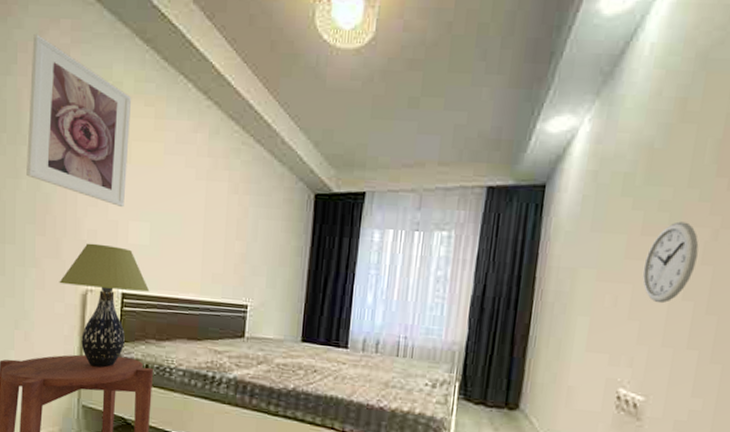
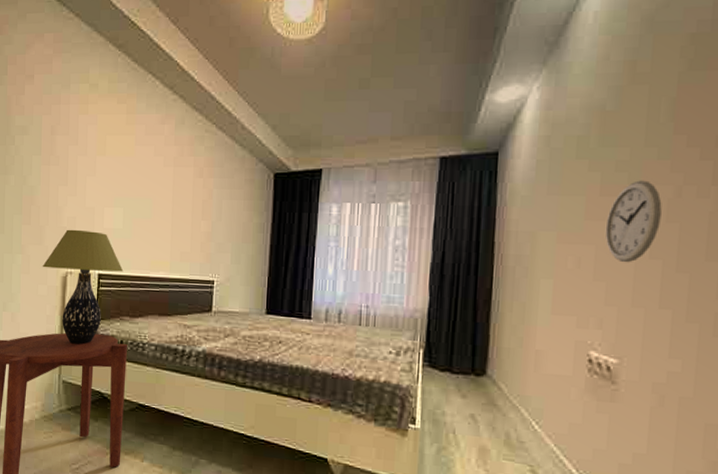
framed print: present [26,34,132,208] -> none [14,48,106,196]

